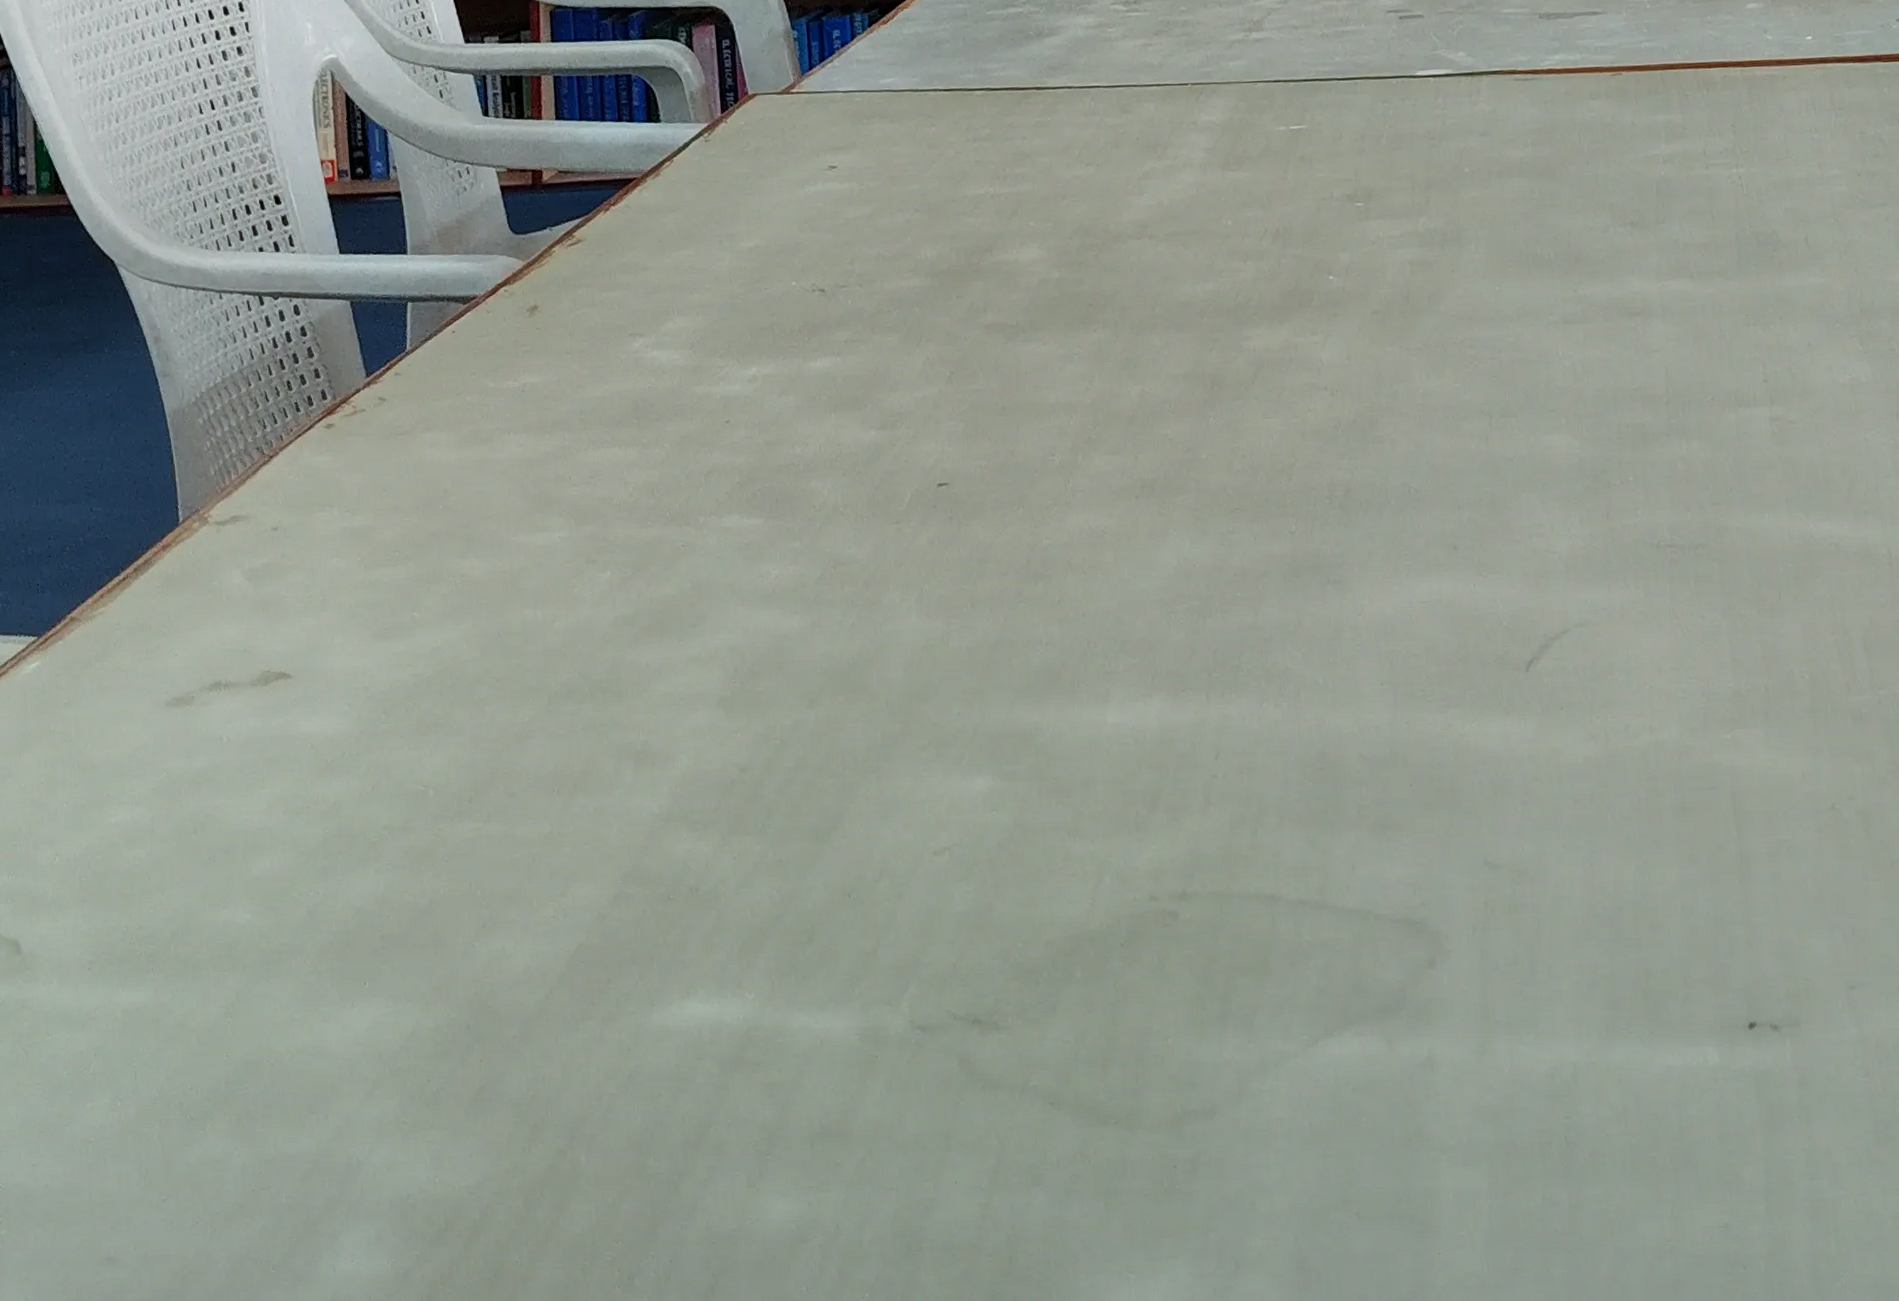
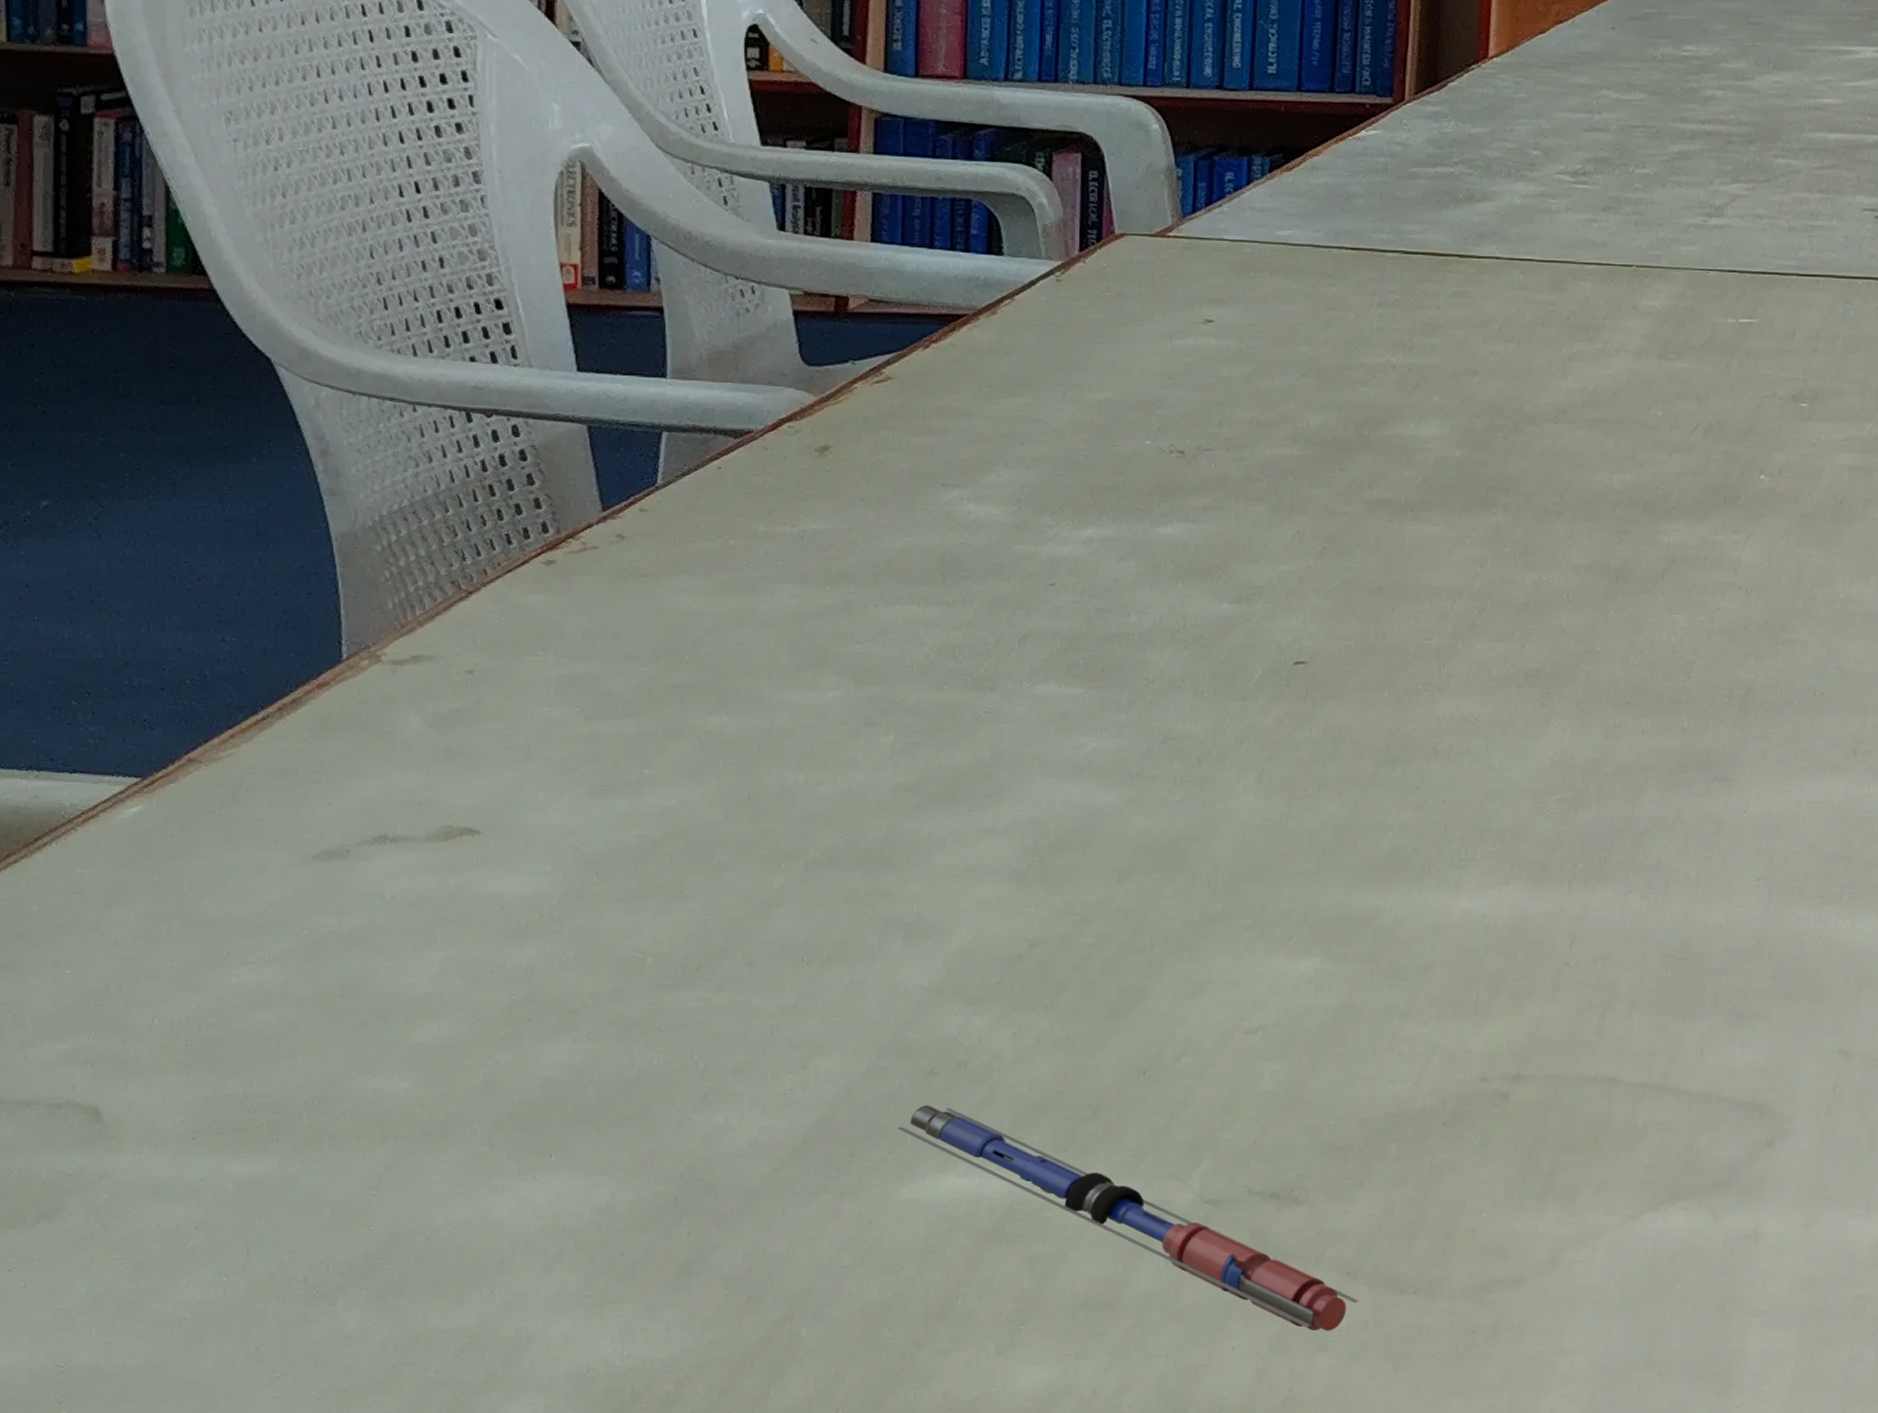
pen: none [644,931,1065,1164] -> present [897,1105,1358,1331]

